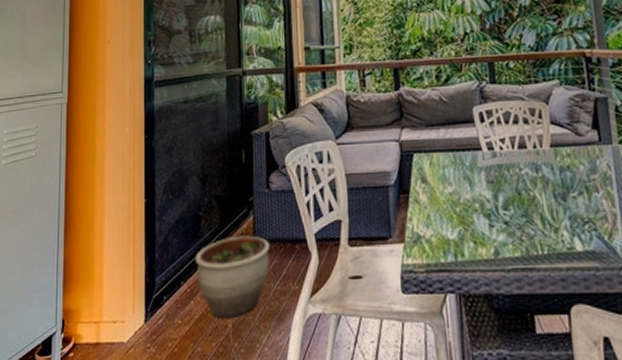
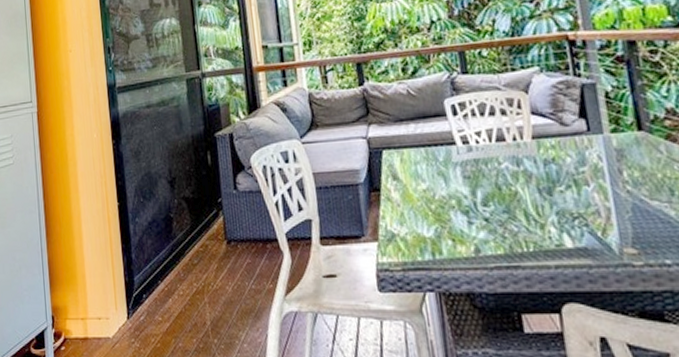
planter pot: present [195,235,270,319] -> none [170,236,243,316]

